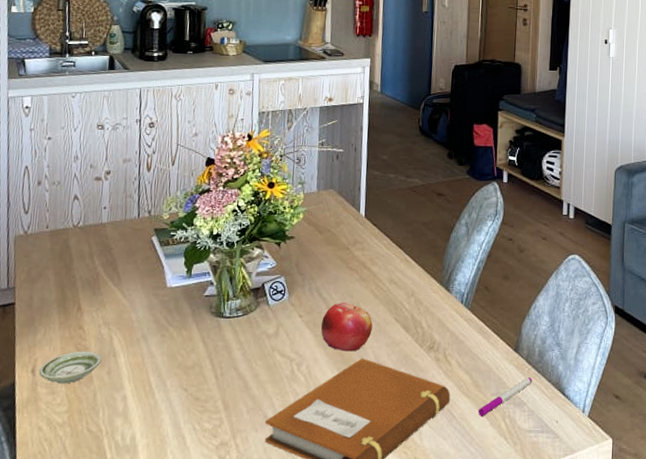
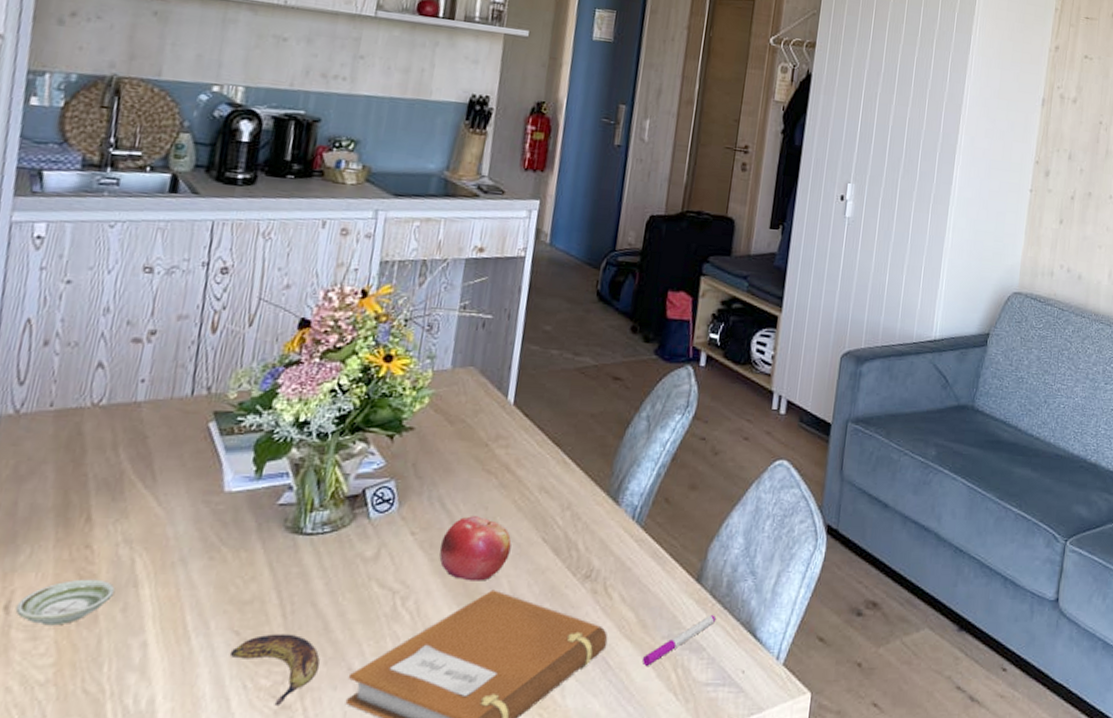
banana: none [182,390,244,442] -> present [229,634,320,705]

